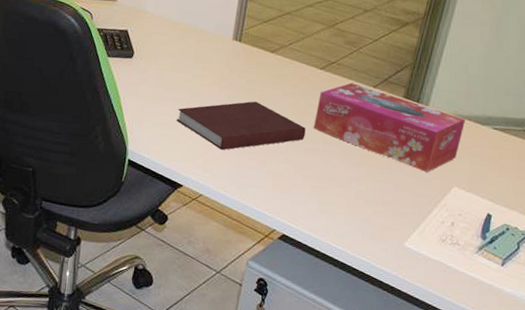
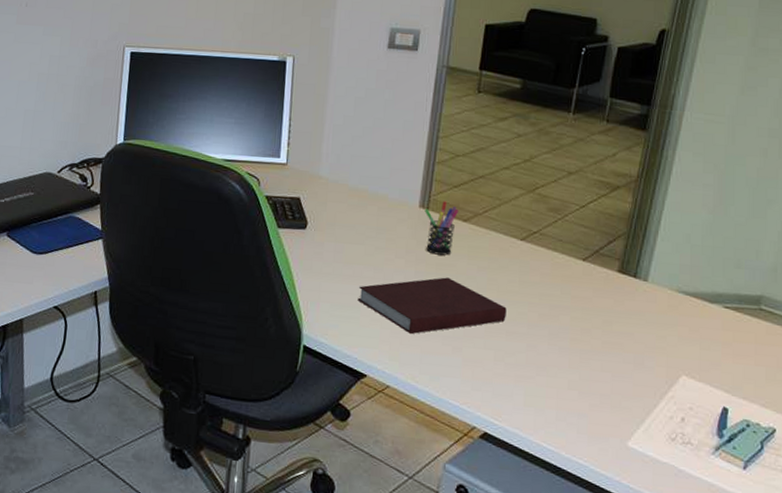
pen holder: none [237,34,268,82] -> present [424,201,459,256]
tissue box: present [313,83,465,172] -> none [515,255,691,359]

